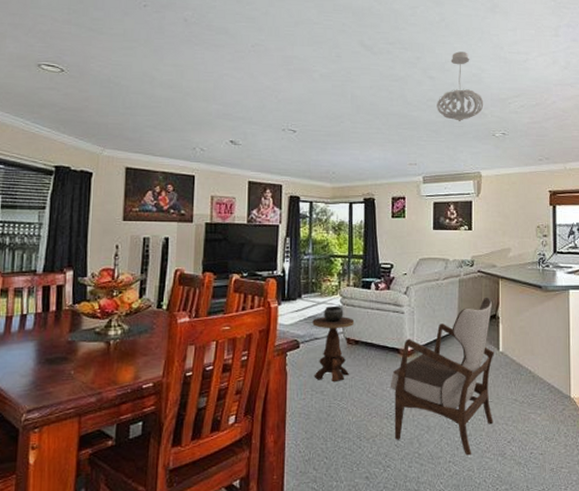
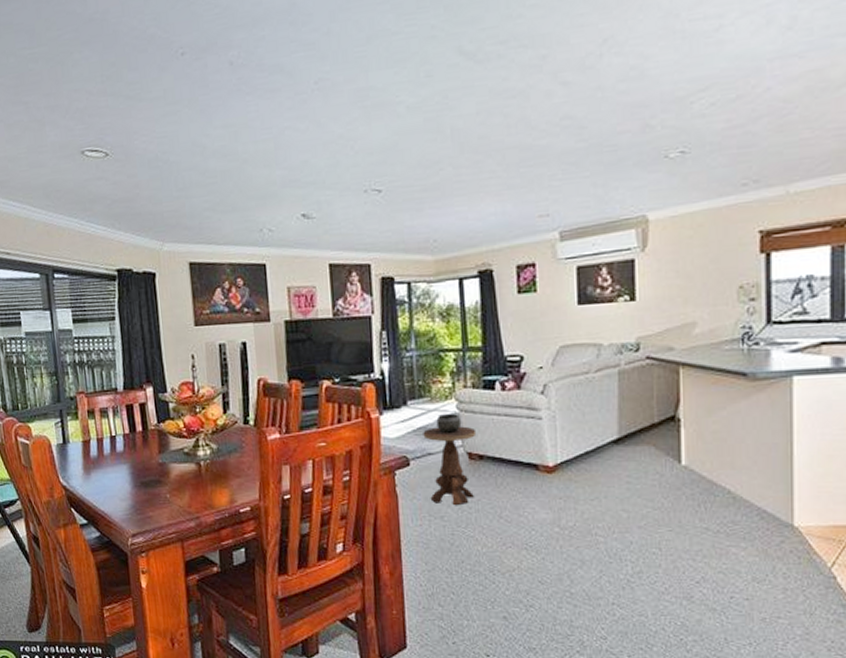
armchair: present [390,298,494,456] -> none [527,393,674,598]
pendant light: present [437,51,484,121] -> none [575,33,649,144]

